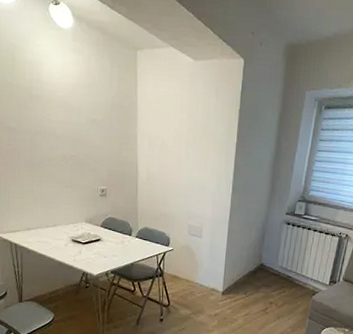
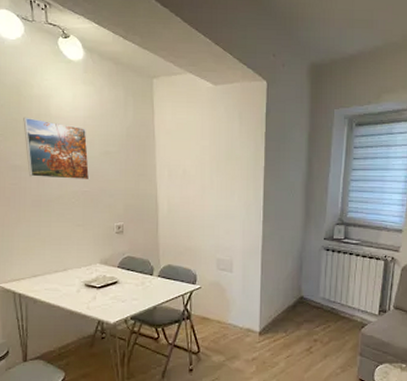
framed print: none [17,81,77,146] -> present [23,117,90,180]

